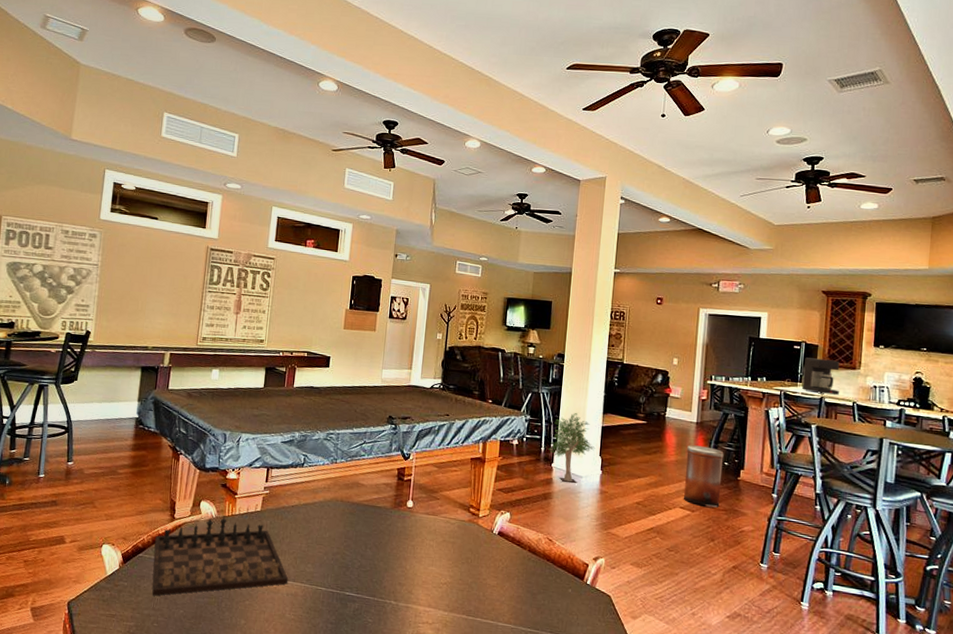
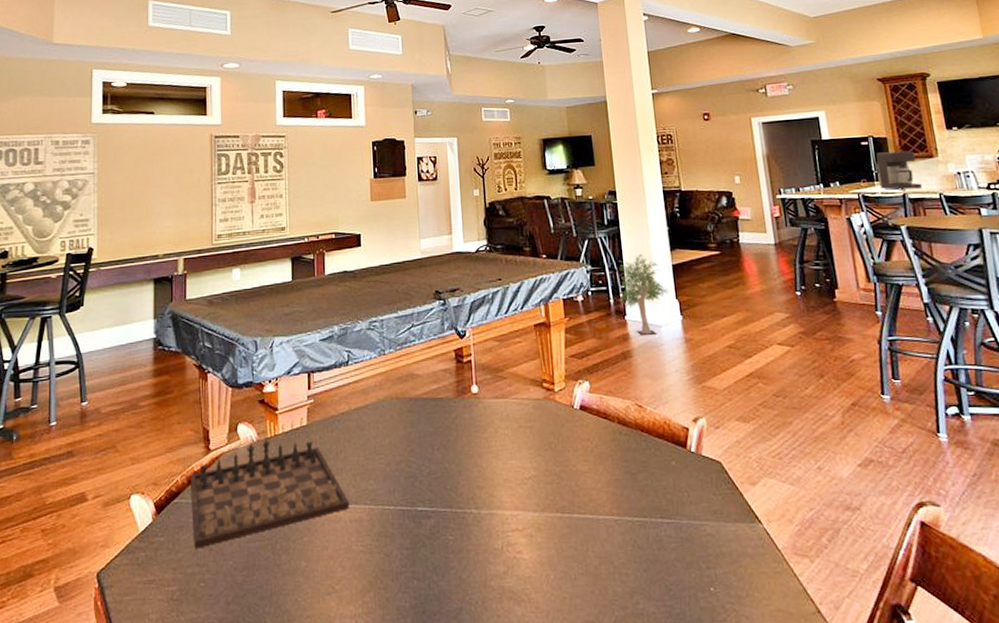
pedal bin: present [684,445,724,508] -> none [770,269,821,340]

